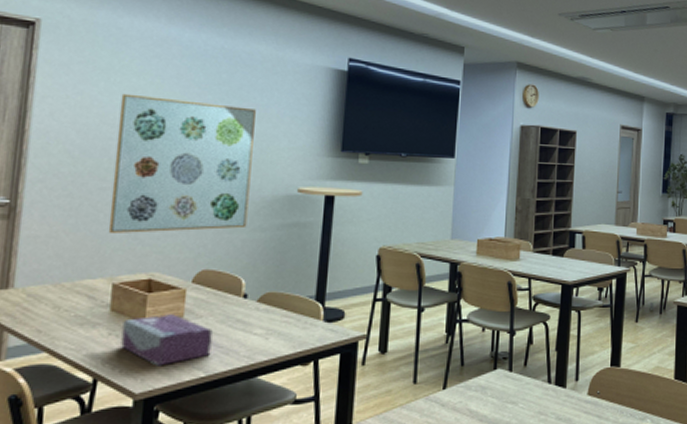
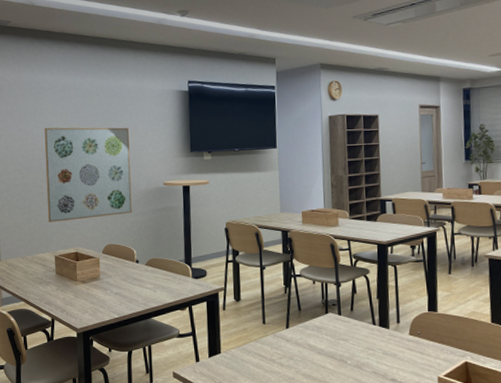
tissue box: present [121,314,213,366] -> none [64,275,120,310]

